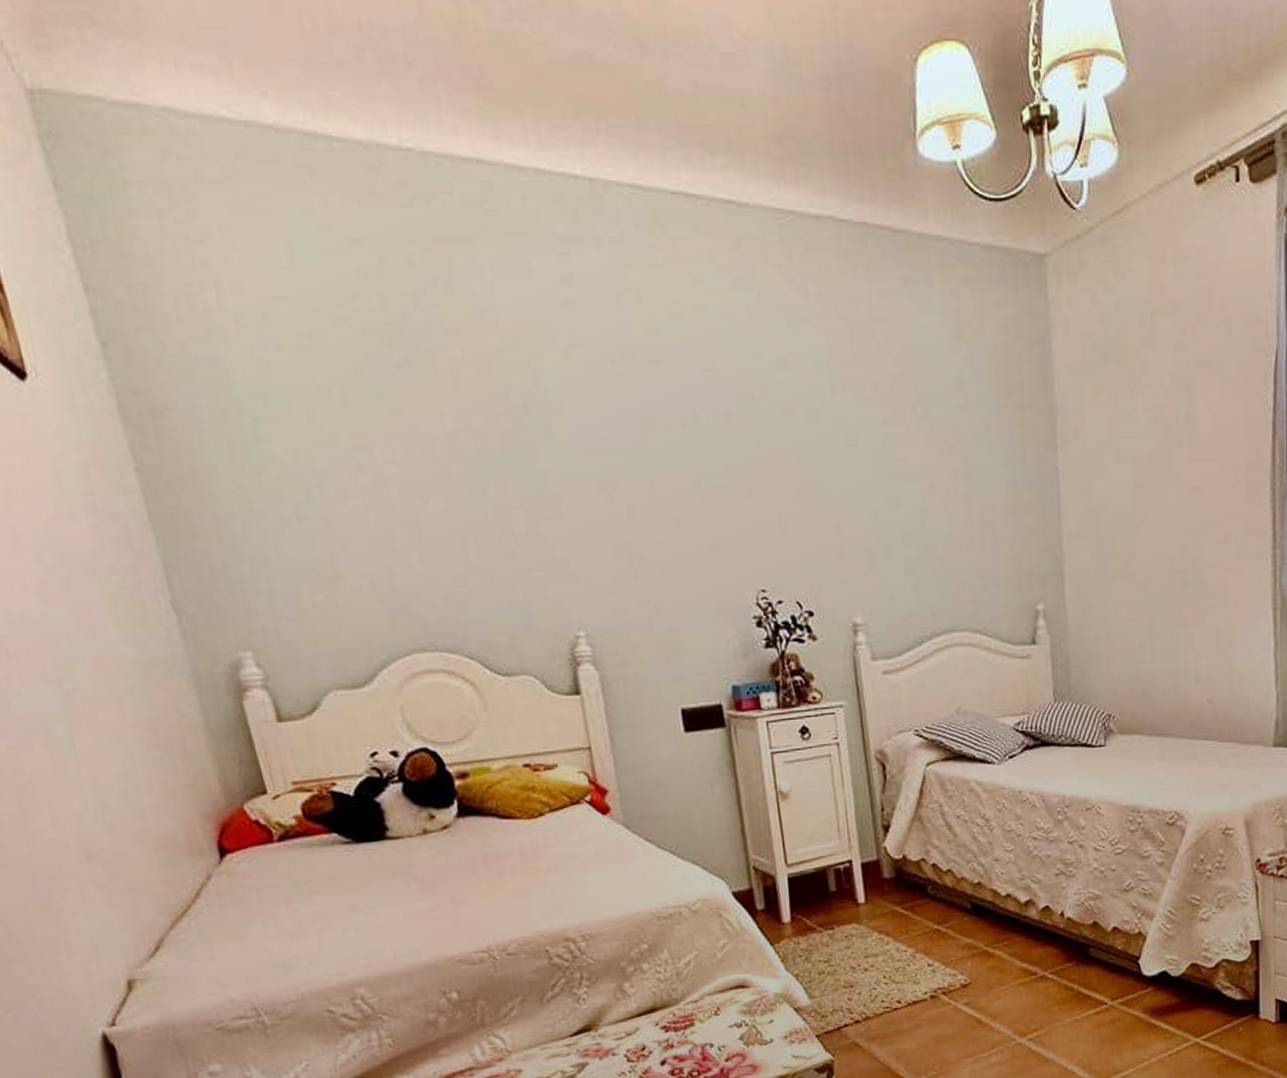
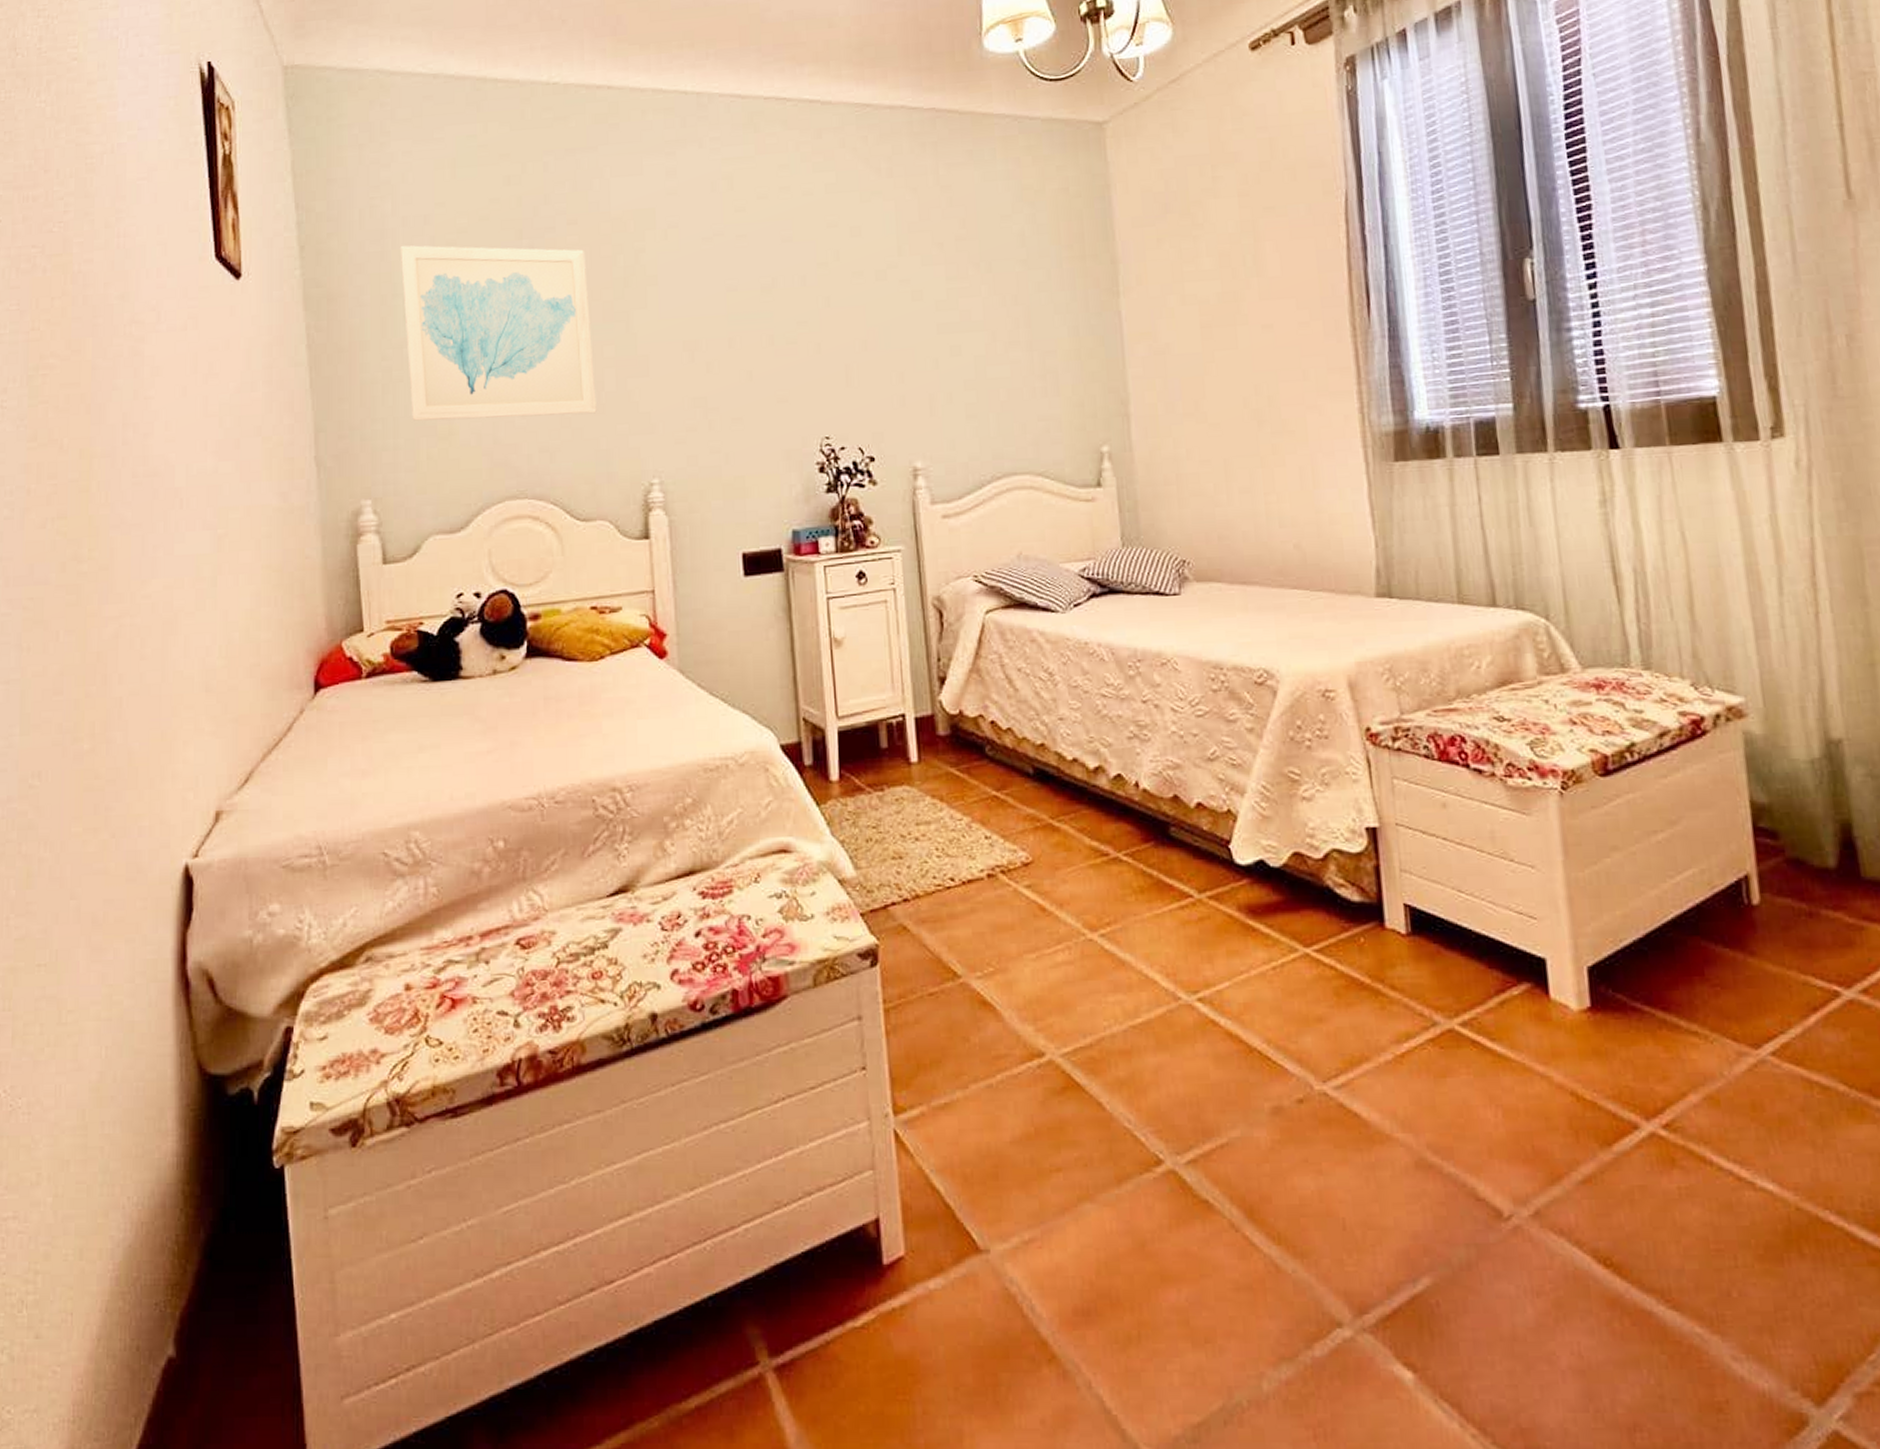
wall art: none [237,348,507,563] -> present [401,245,597,421]

